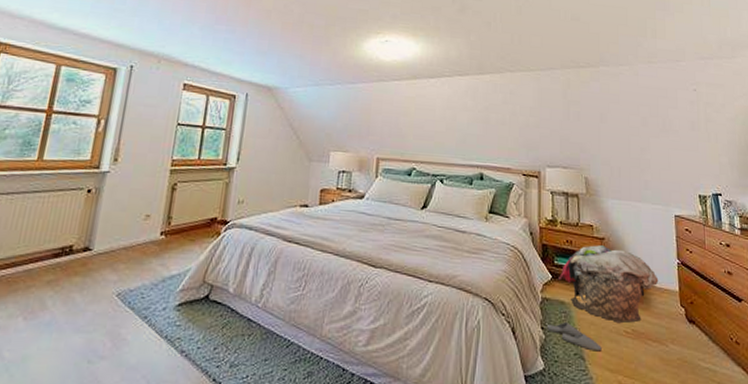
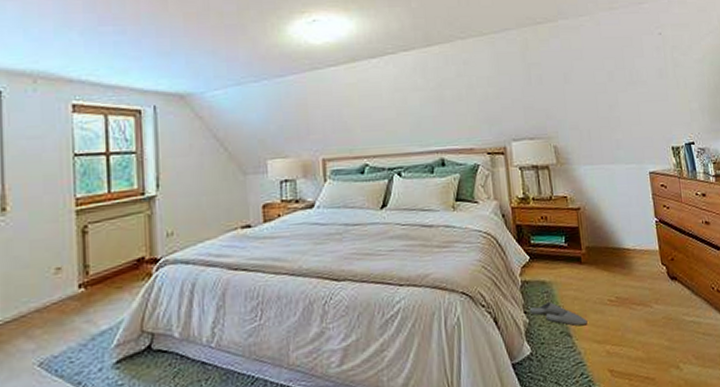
laundry basket: present [559,245,659,324] -> none [537,216,638,294]

